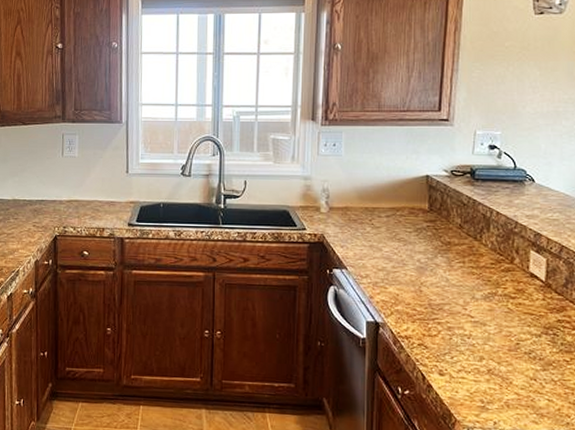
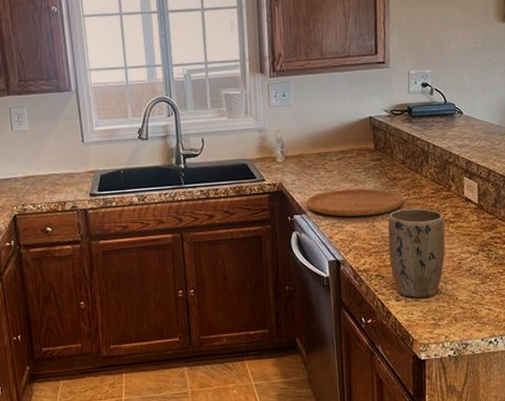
cutting board: none [348,248,458,280] -> present [306,188,404,217]
plant pot: none [435,277,503,377] -> present [388,208,446,298]

